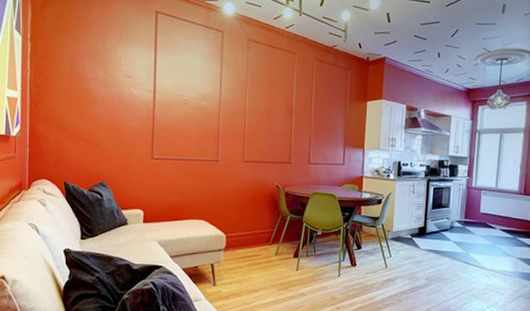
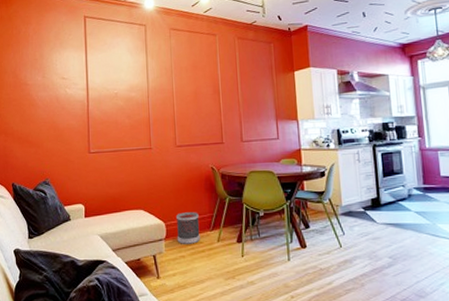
wastebasket: none [236,226,260,256] -> present [175,212,200,244]

